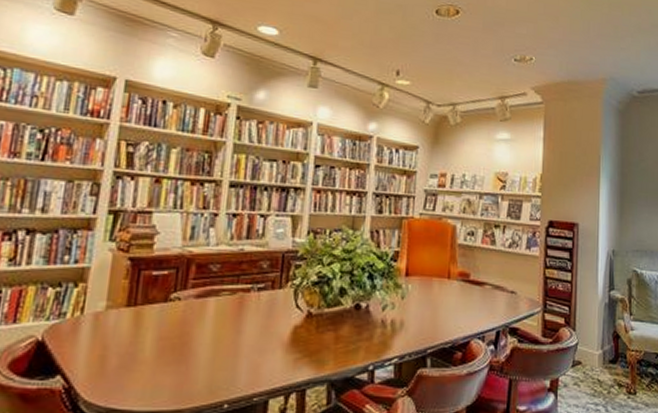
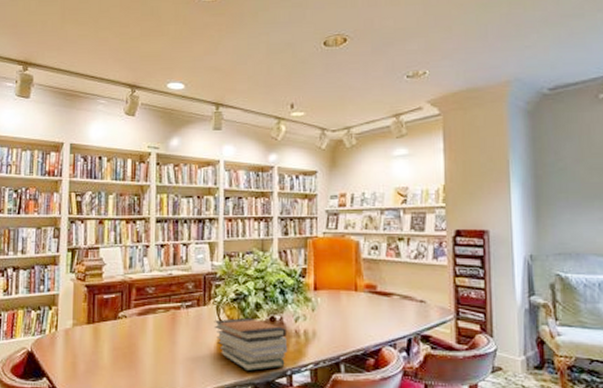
book stack: none [289,304,372,366] -> present [214,317,288,371]

